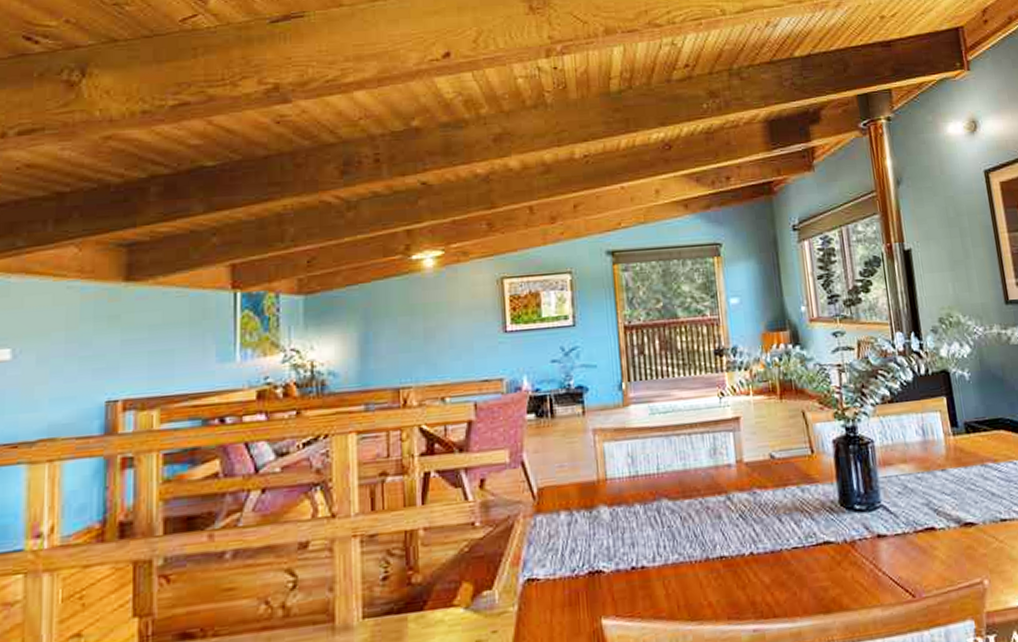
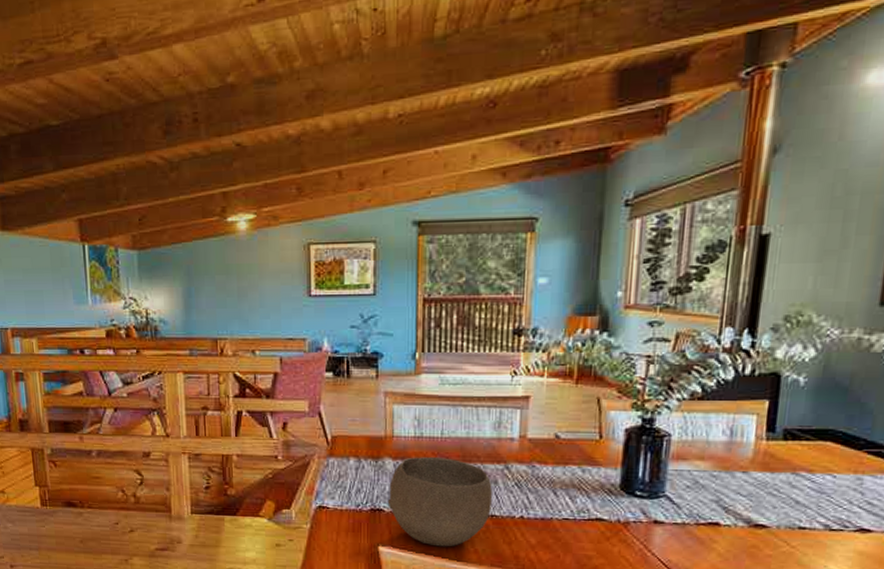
bowl: none [607,496,720,607] -> present [387,457,492,547]

